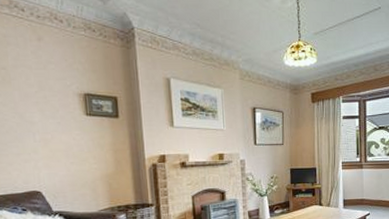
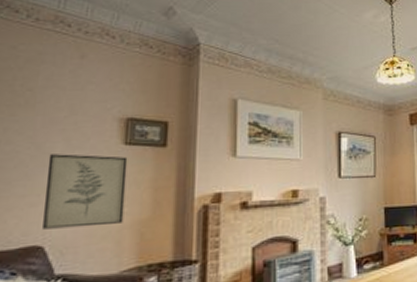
wall art: none [30,122,95,179] -> present [42,154,128,229]

